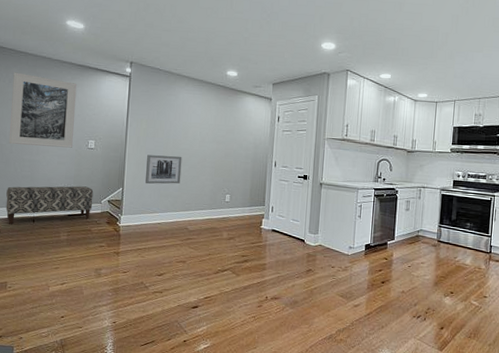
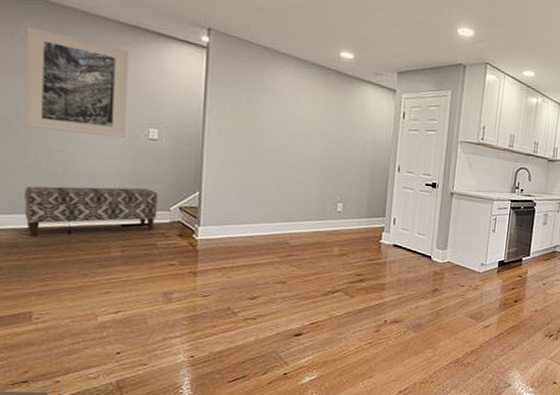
wall art: present [145,155,182,184] -> none [232,151,281,189]

